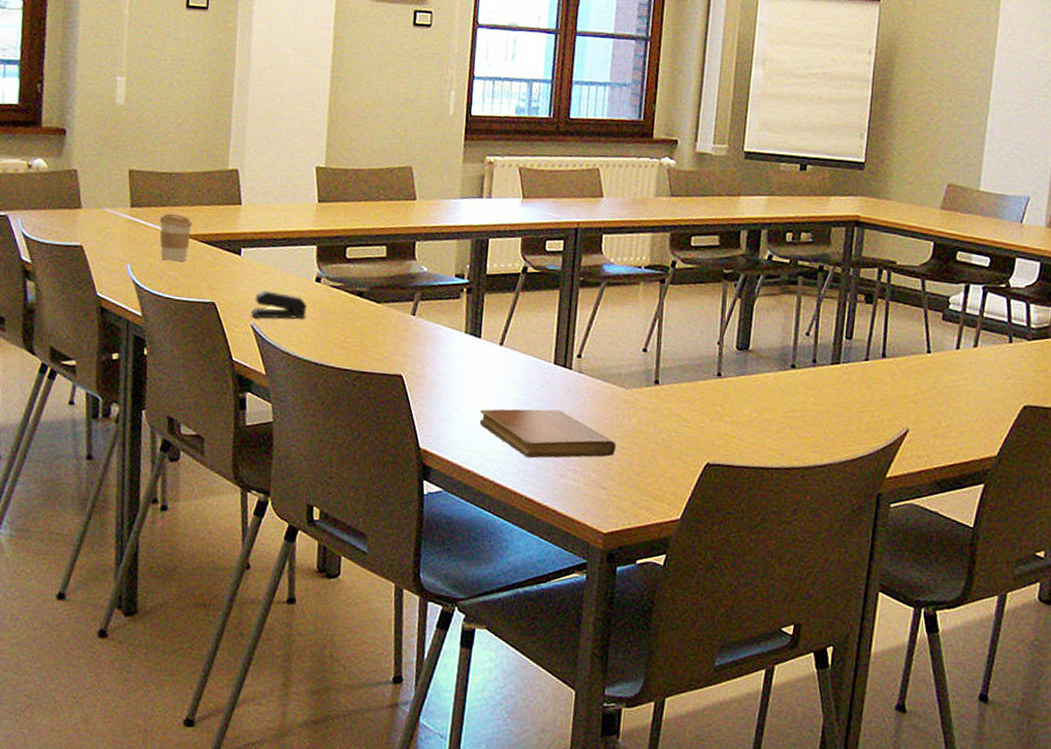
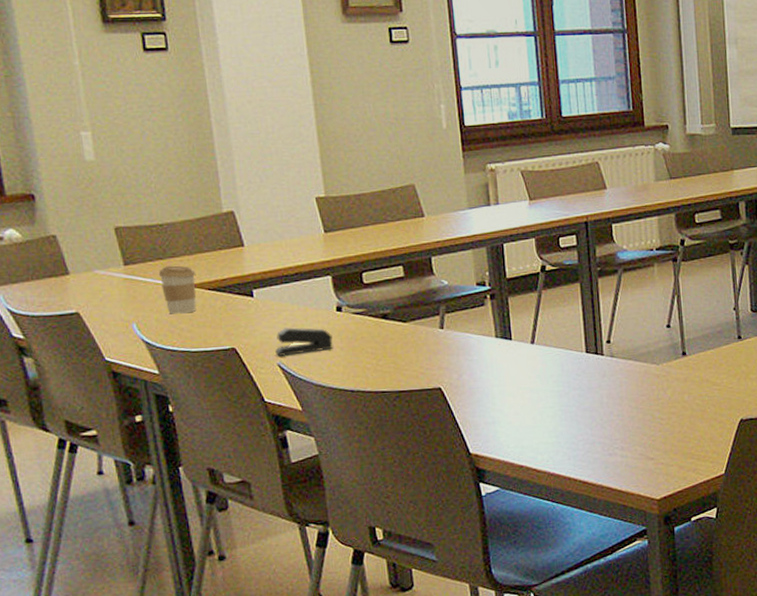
notebook: present [479,409,617,459] -> none [523,395,657,444]

